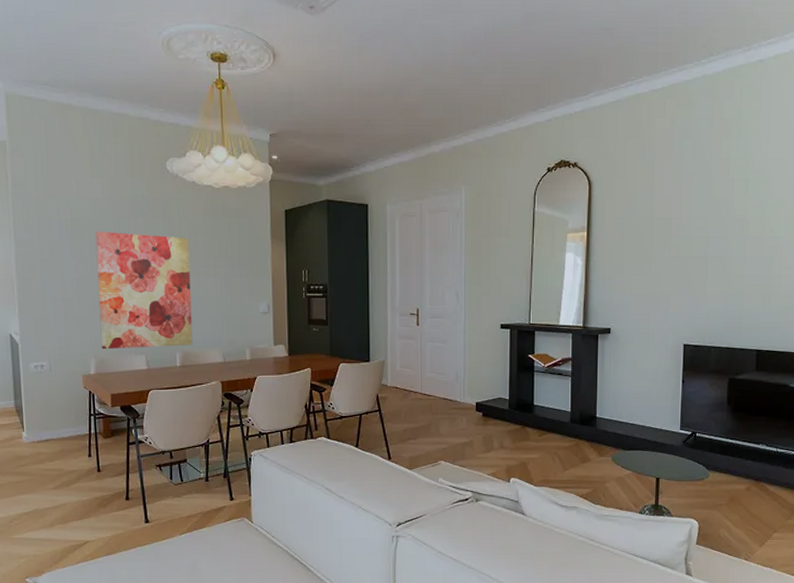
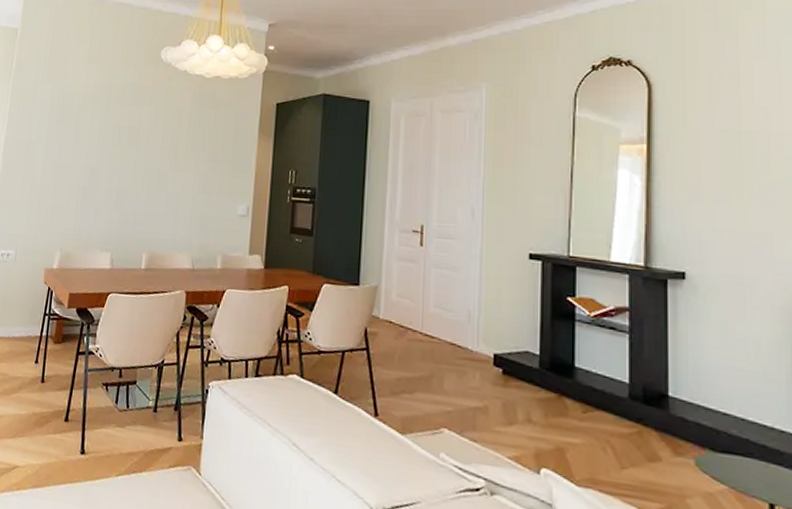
wall art: present [95,231,193,350] -> none [68,117,173,246]

